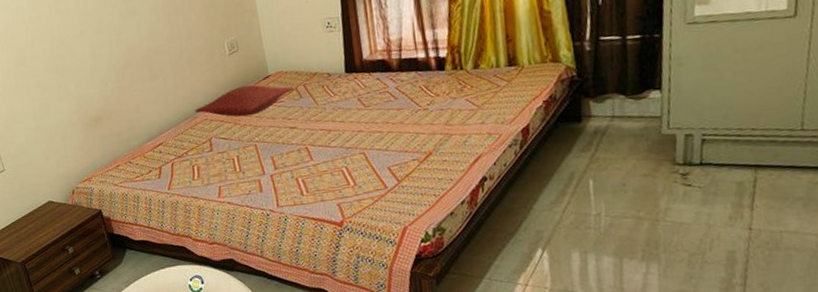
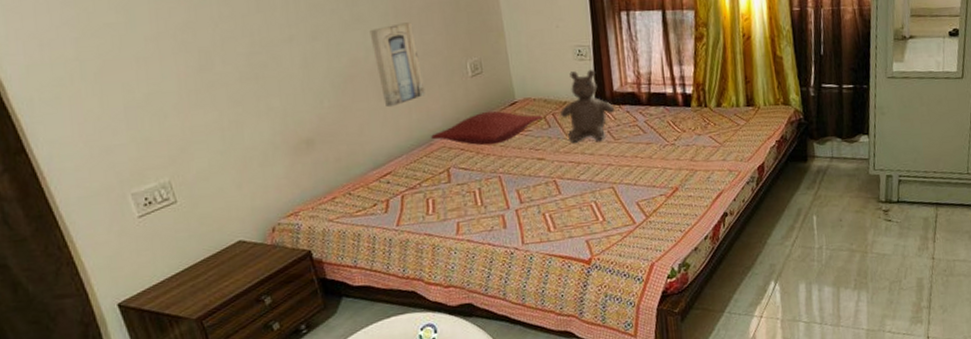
wall art: none [142,10,190,87] -> present [370,22,426,108]
teddy bear: none [311,39,365,112] -> present [560,69,615,143]

